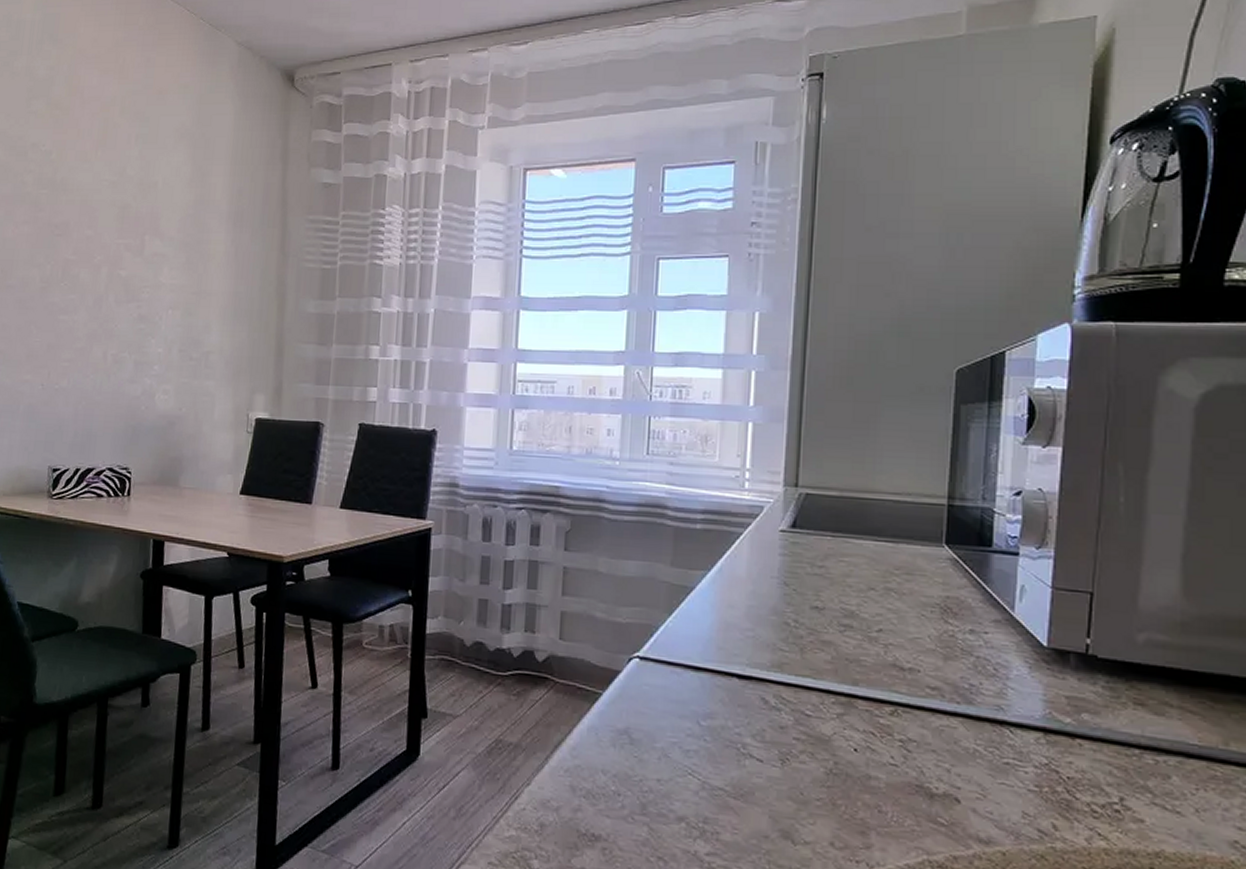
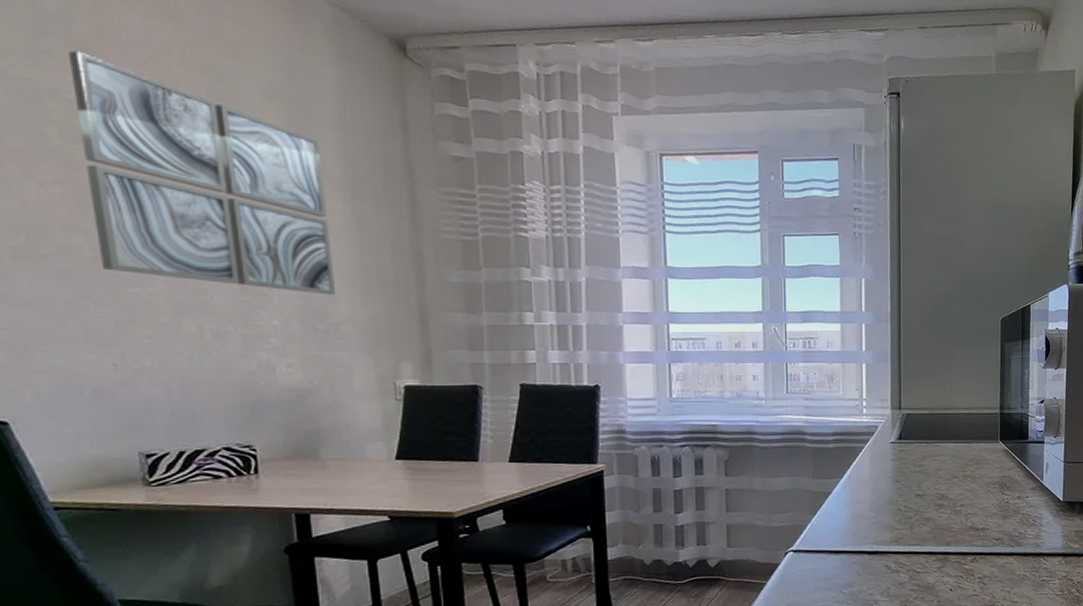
wall art: none [45,109,214,324] -> present [68,50,337,295]

